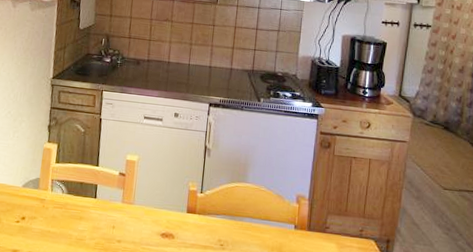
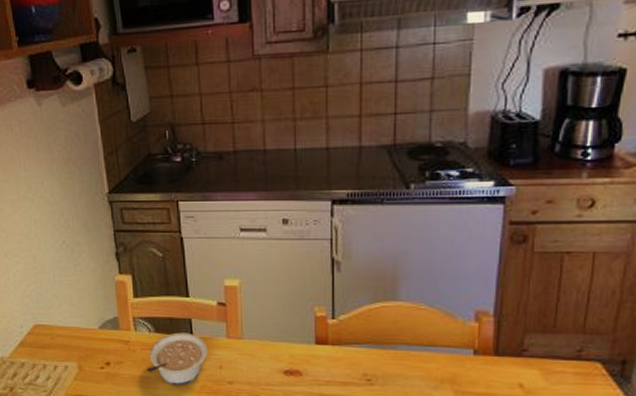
legume: none [53,195,106,242] -> present [145,332,208,385]

